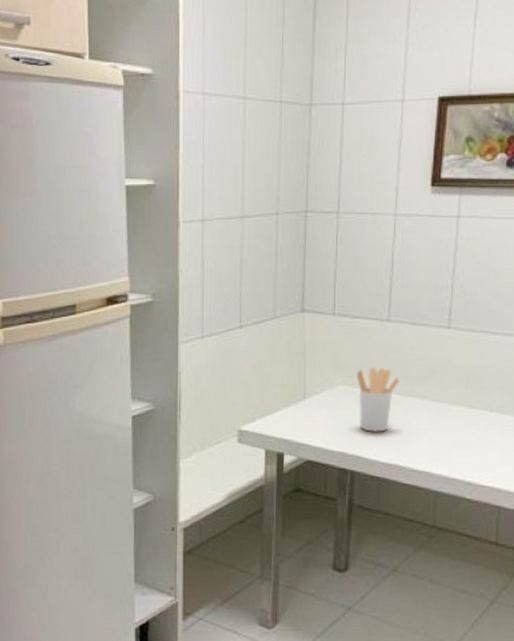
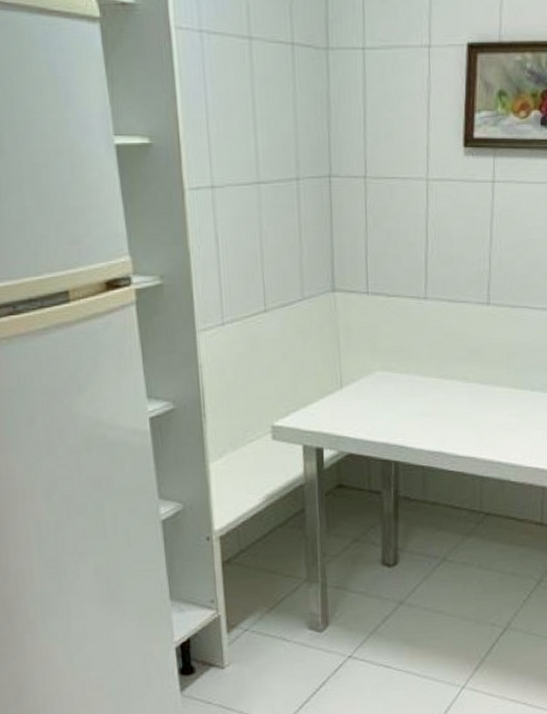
utensil holder: present [356,367,399,432] -> none [395,349,440,419]

